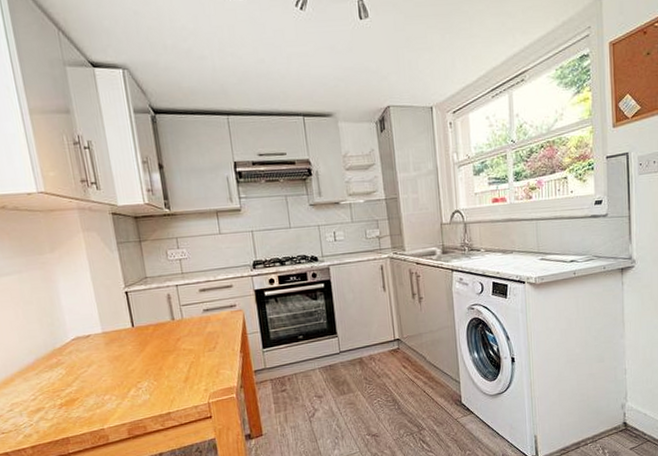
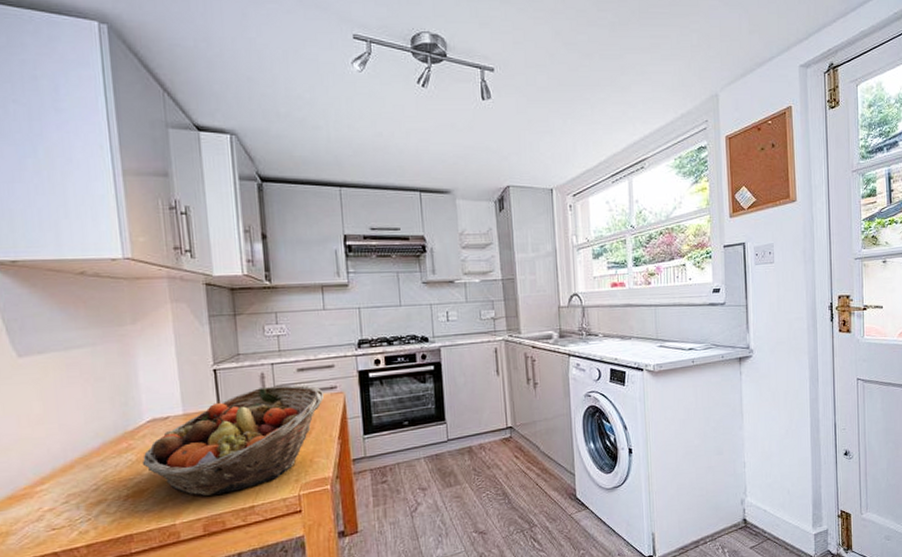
fruit basket: none [71,304,225,405] -> present [142,385,324,497]

